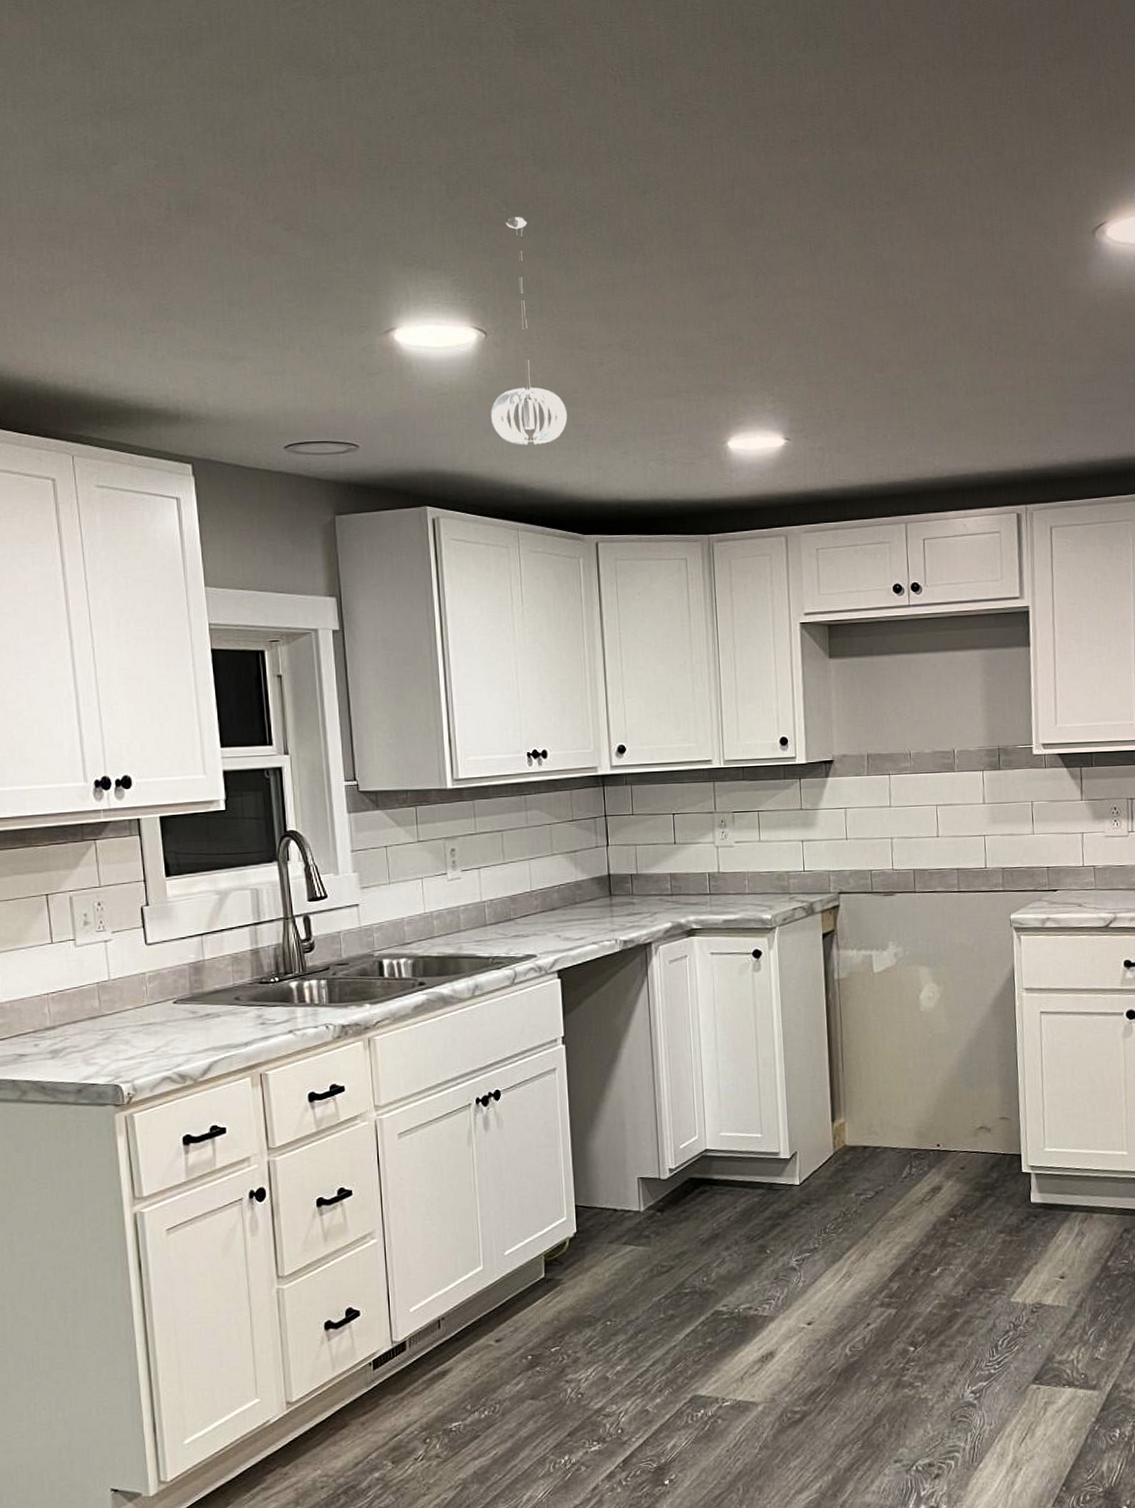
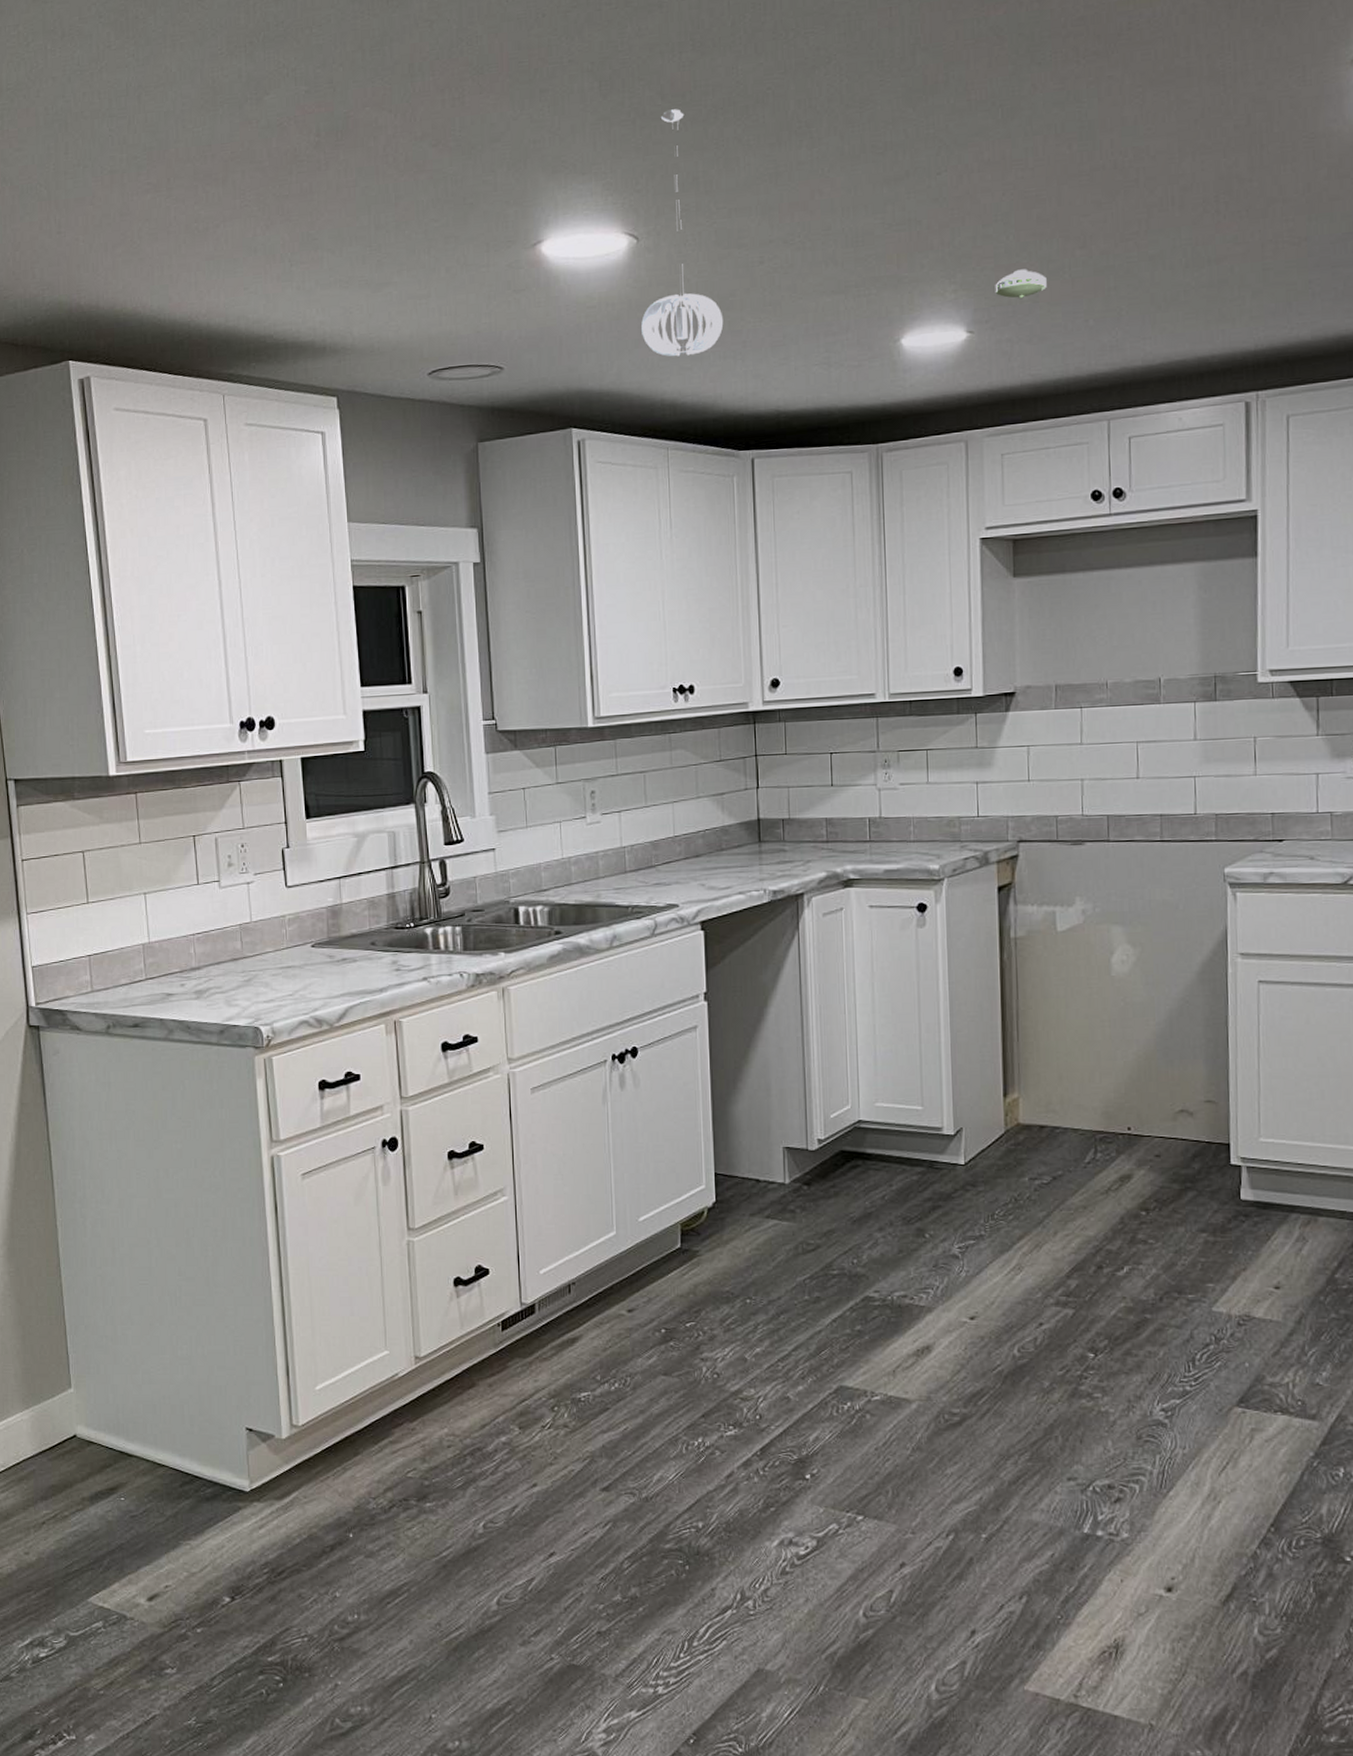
smoke detector: none [807,386,852,413] -> present [995,269,1047,299]

